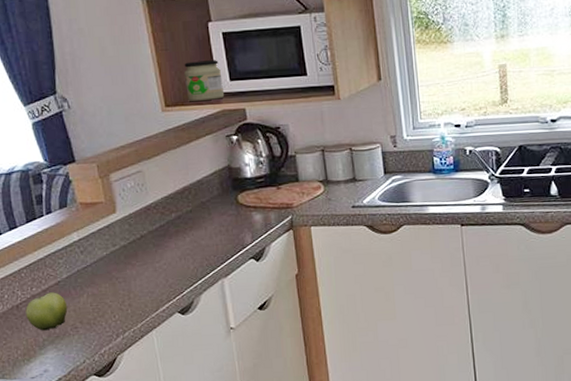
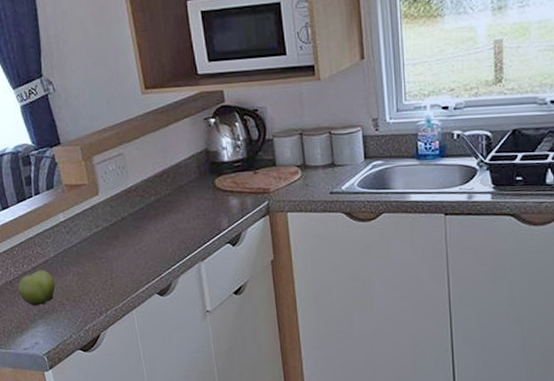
jar: present [183,60,225,102] -> none [162,40,203,84]

